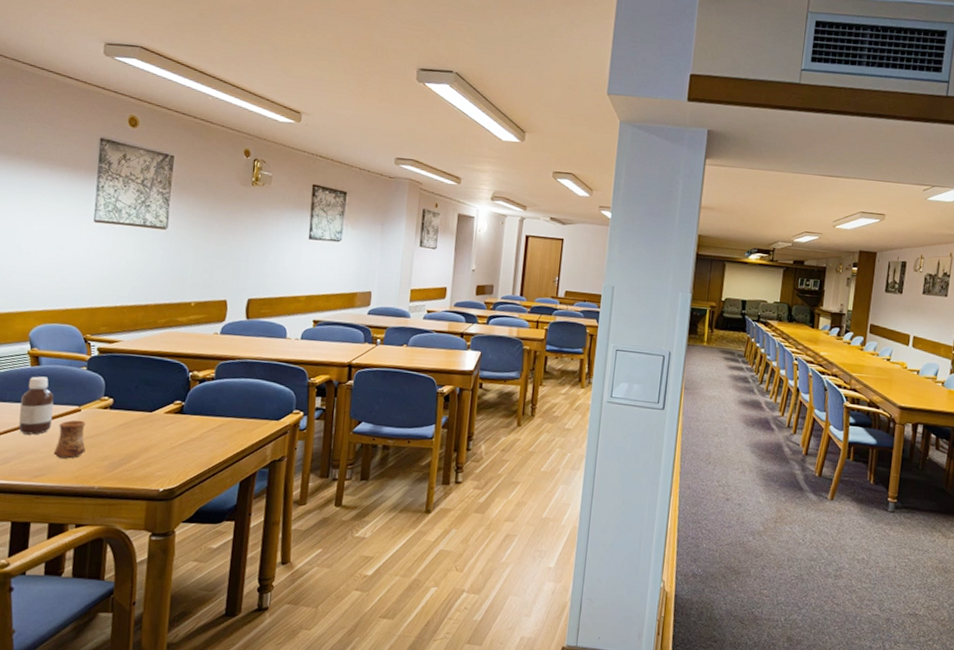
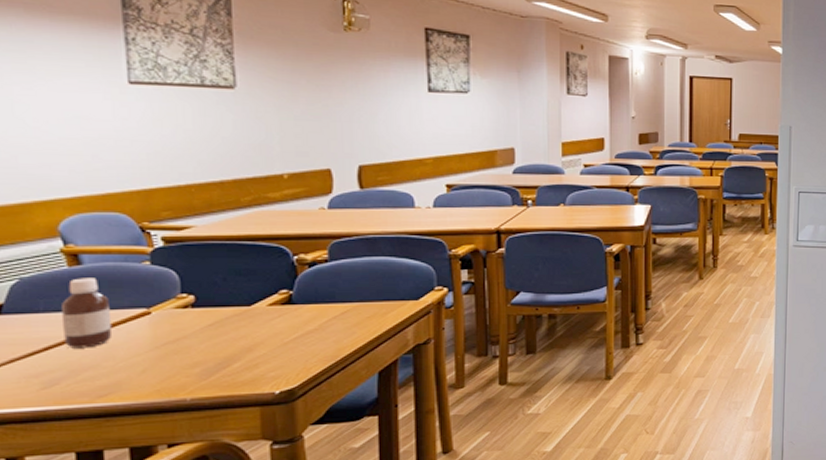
cup: present [53,420,86,459] -> none [121,324,166,371]

